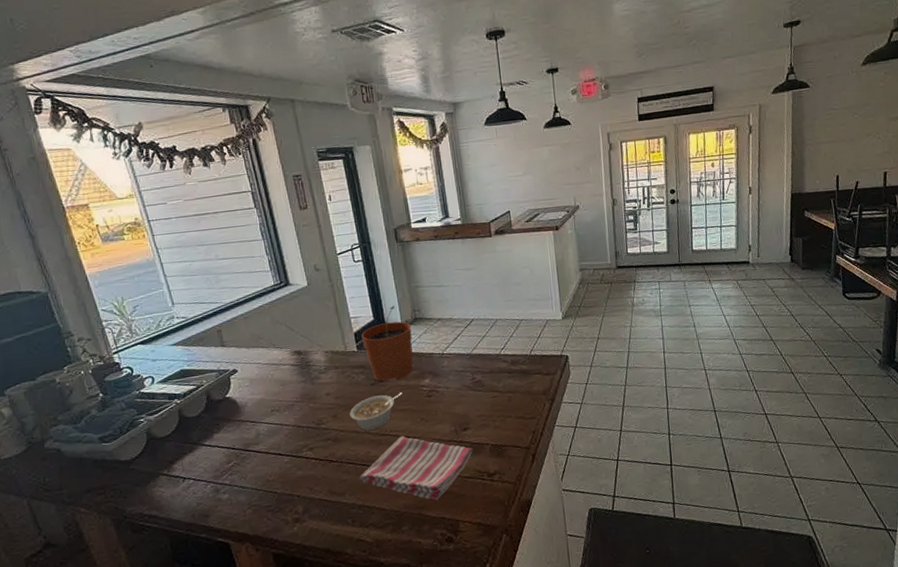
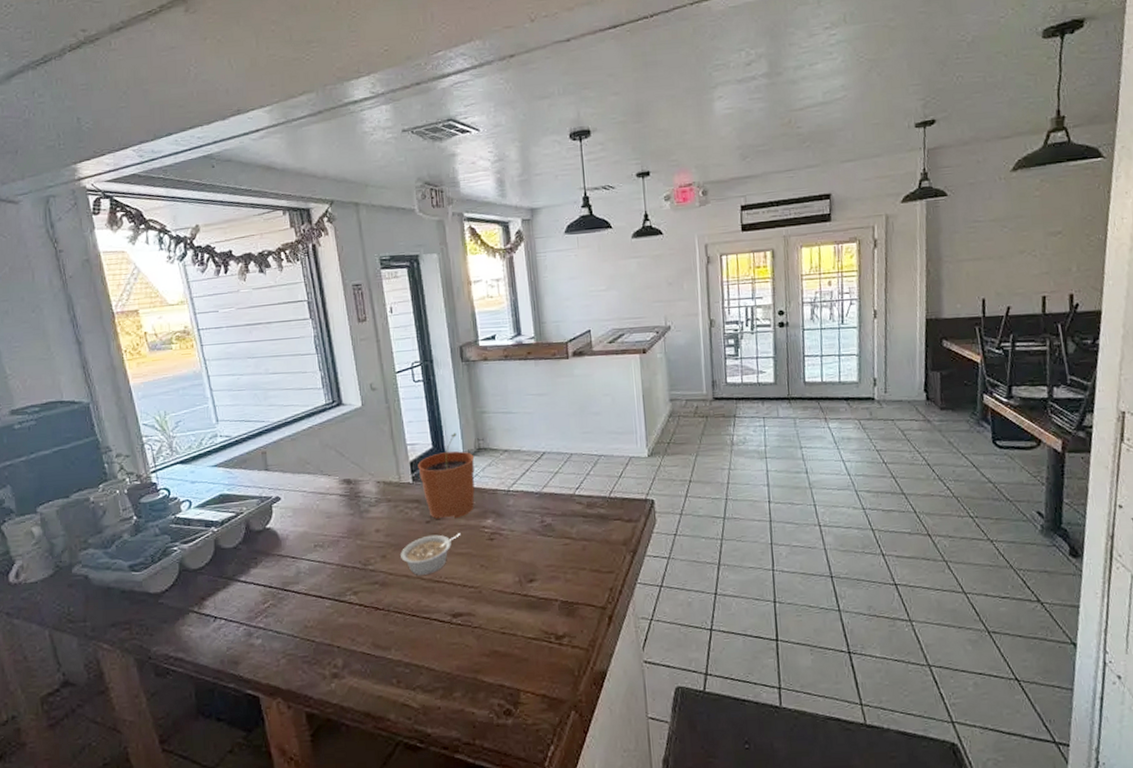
dish towel: present [360,436,474,501] -> none [408,584,540,664]

